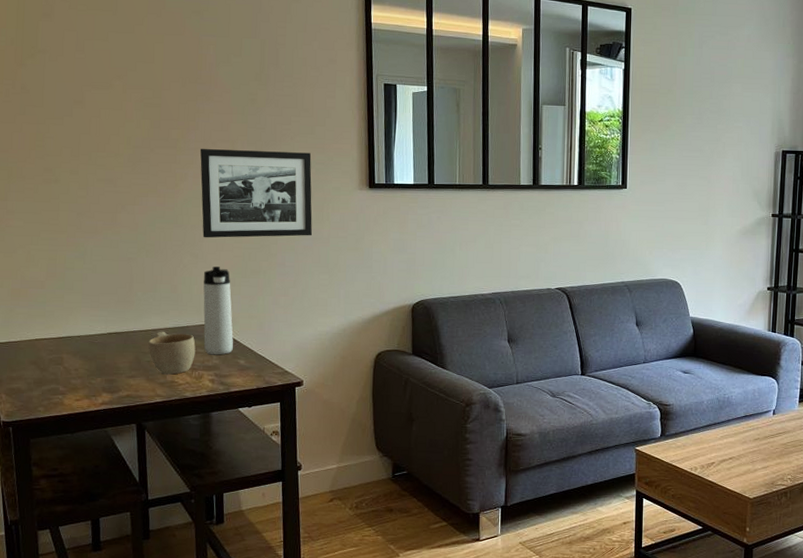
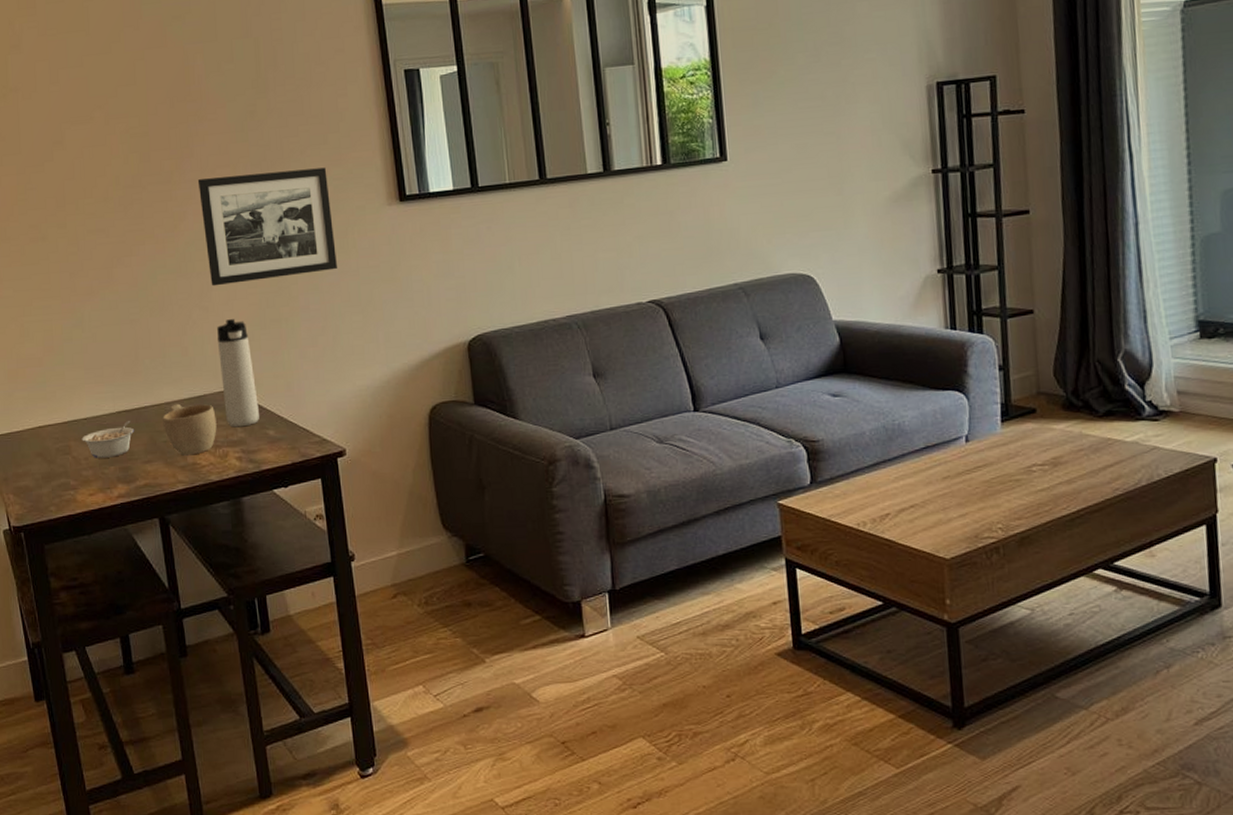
legume: none [74,340,123,371] -> present [82,420,135,458]

